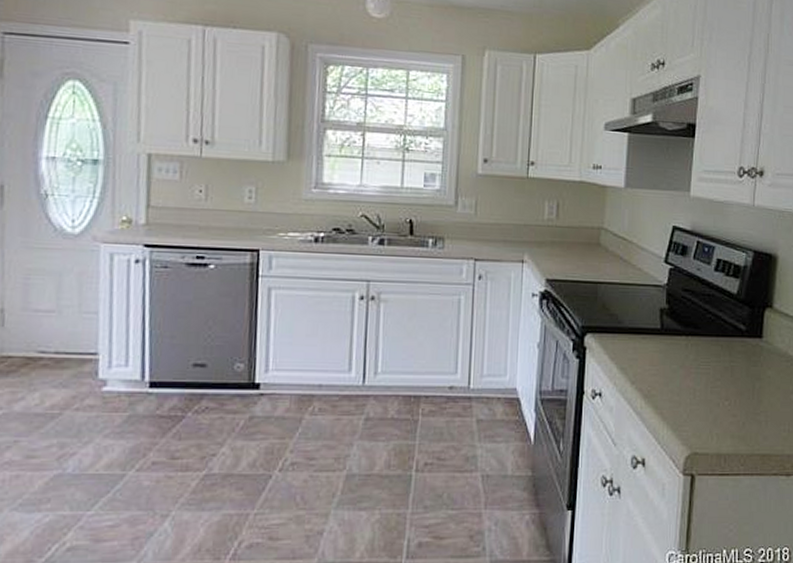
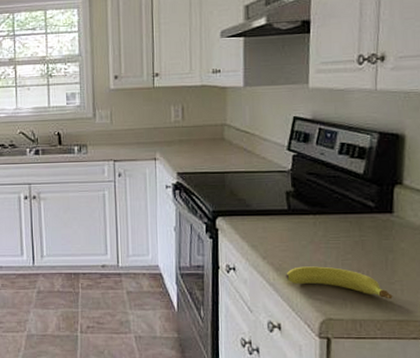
fruit: none [654,393,757,432] -> present [286,266,393,299]

